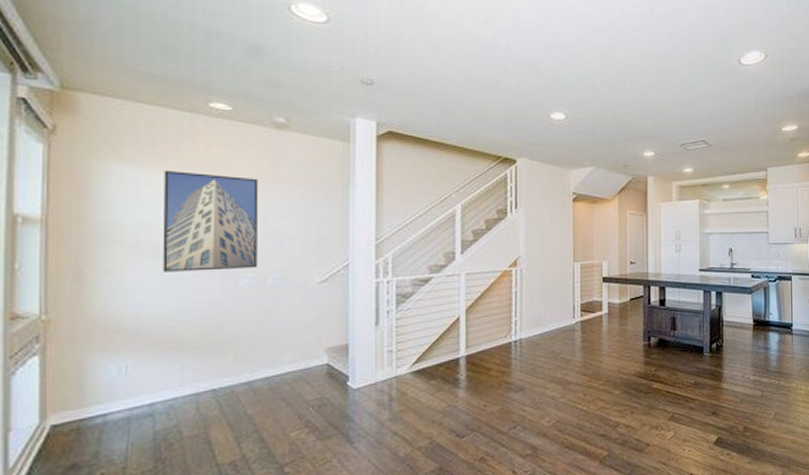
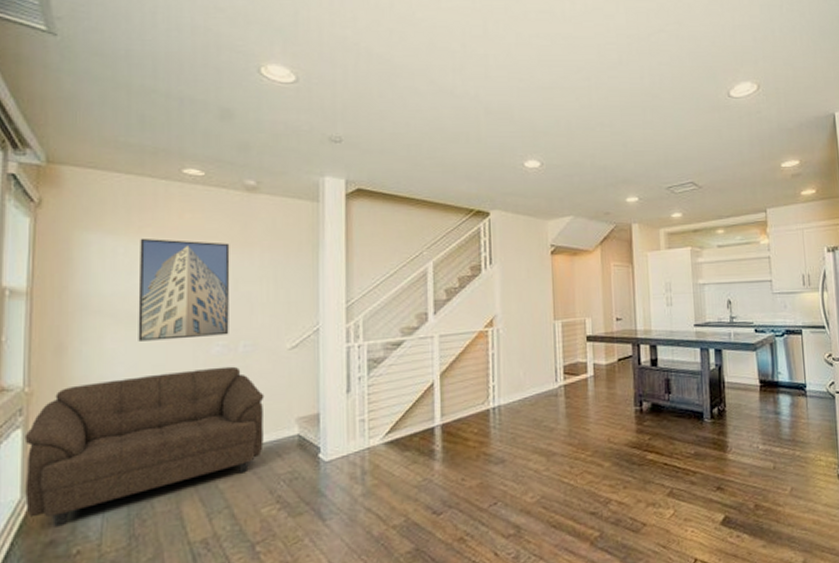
sofa: none [42,298,294,452] -> present [24,366,264,527]

